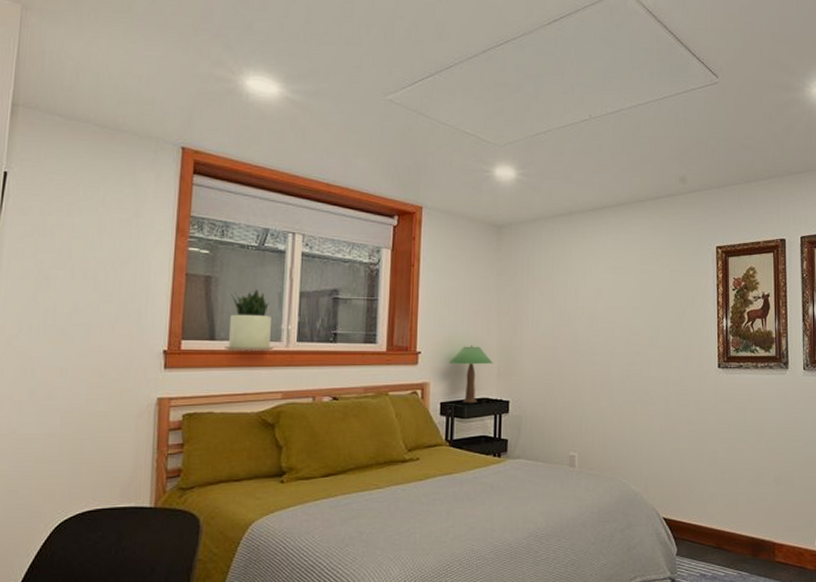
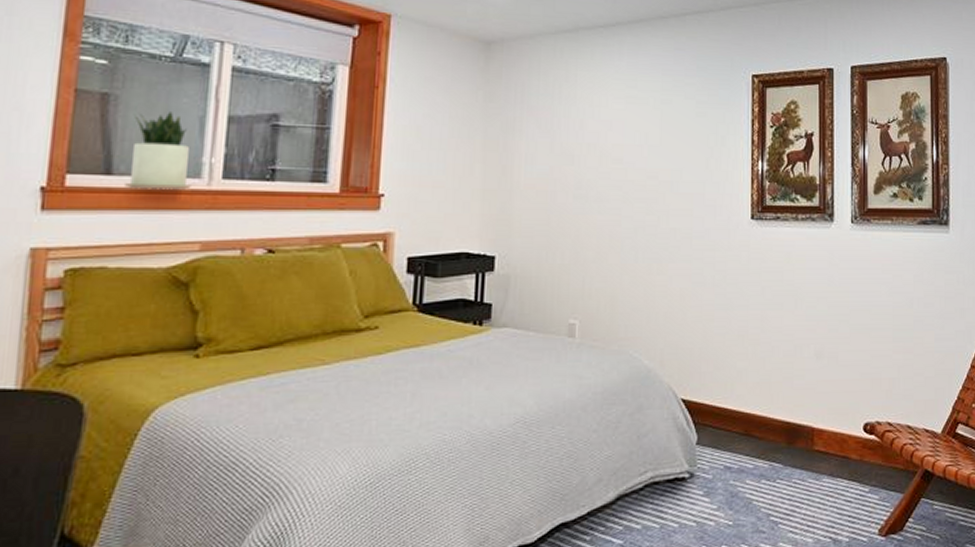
table lamp: present [448,345,494,403] -> none [419,187,477,259]

